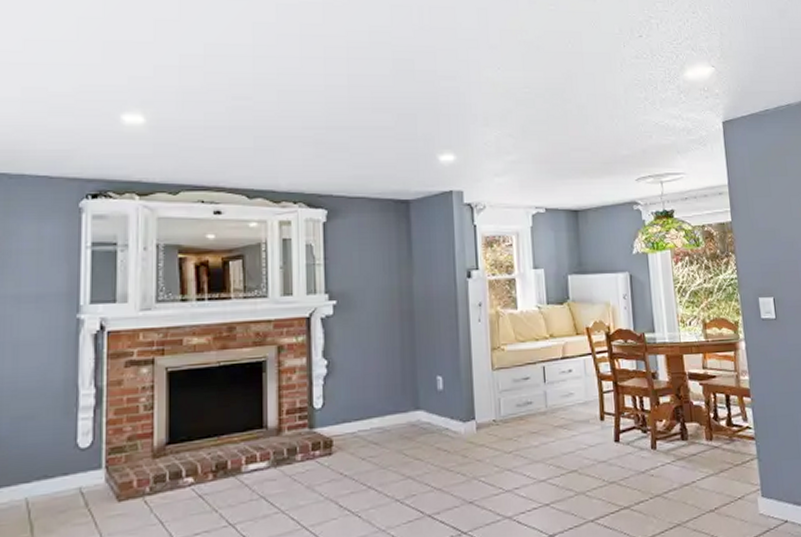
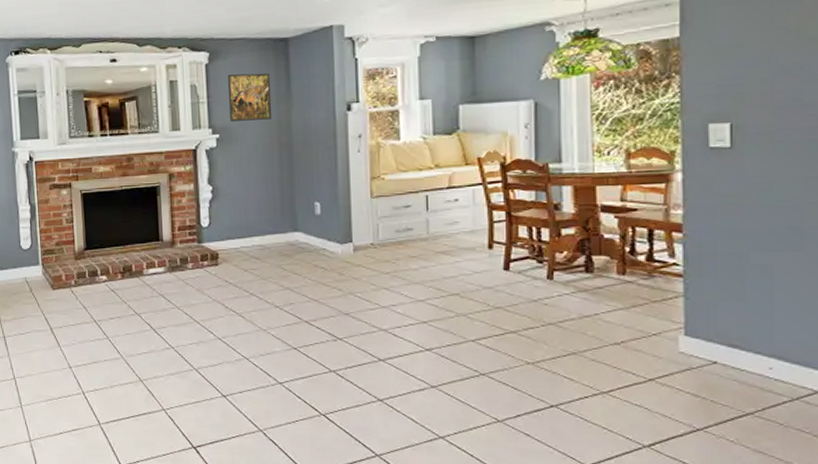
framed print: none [346,234,393,286] -> present [227,73,272,122]

